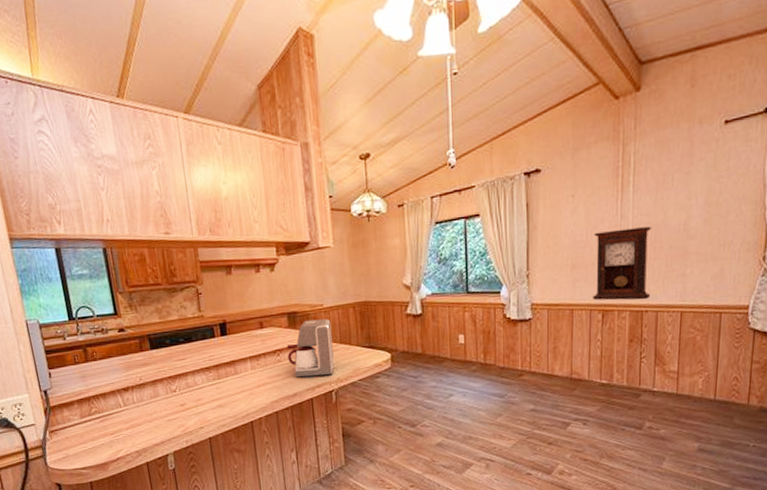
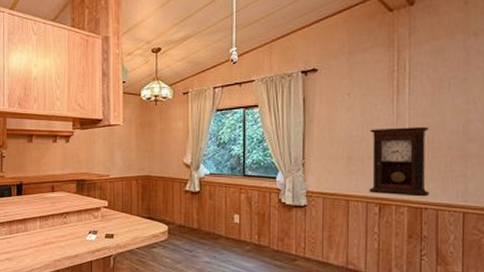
coffee maker: present [286,319,334,378] -> none [73,188,115,241]

